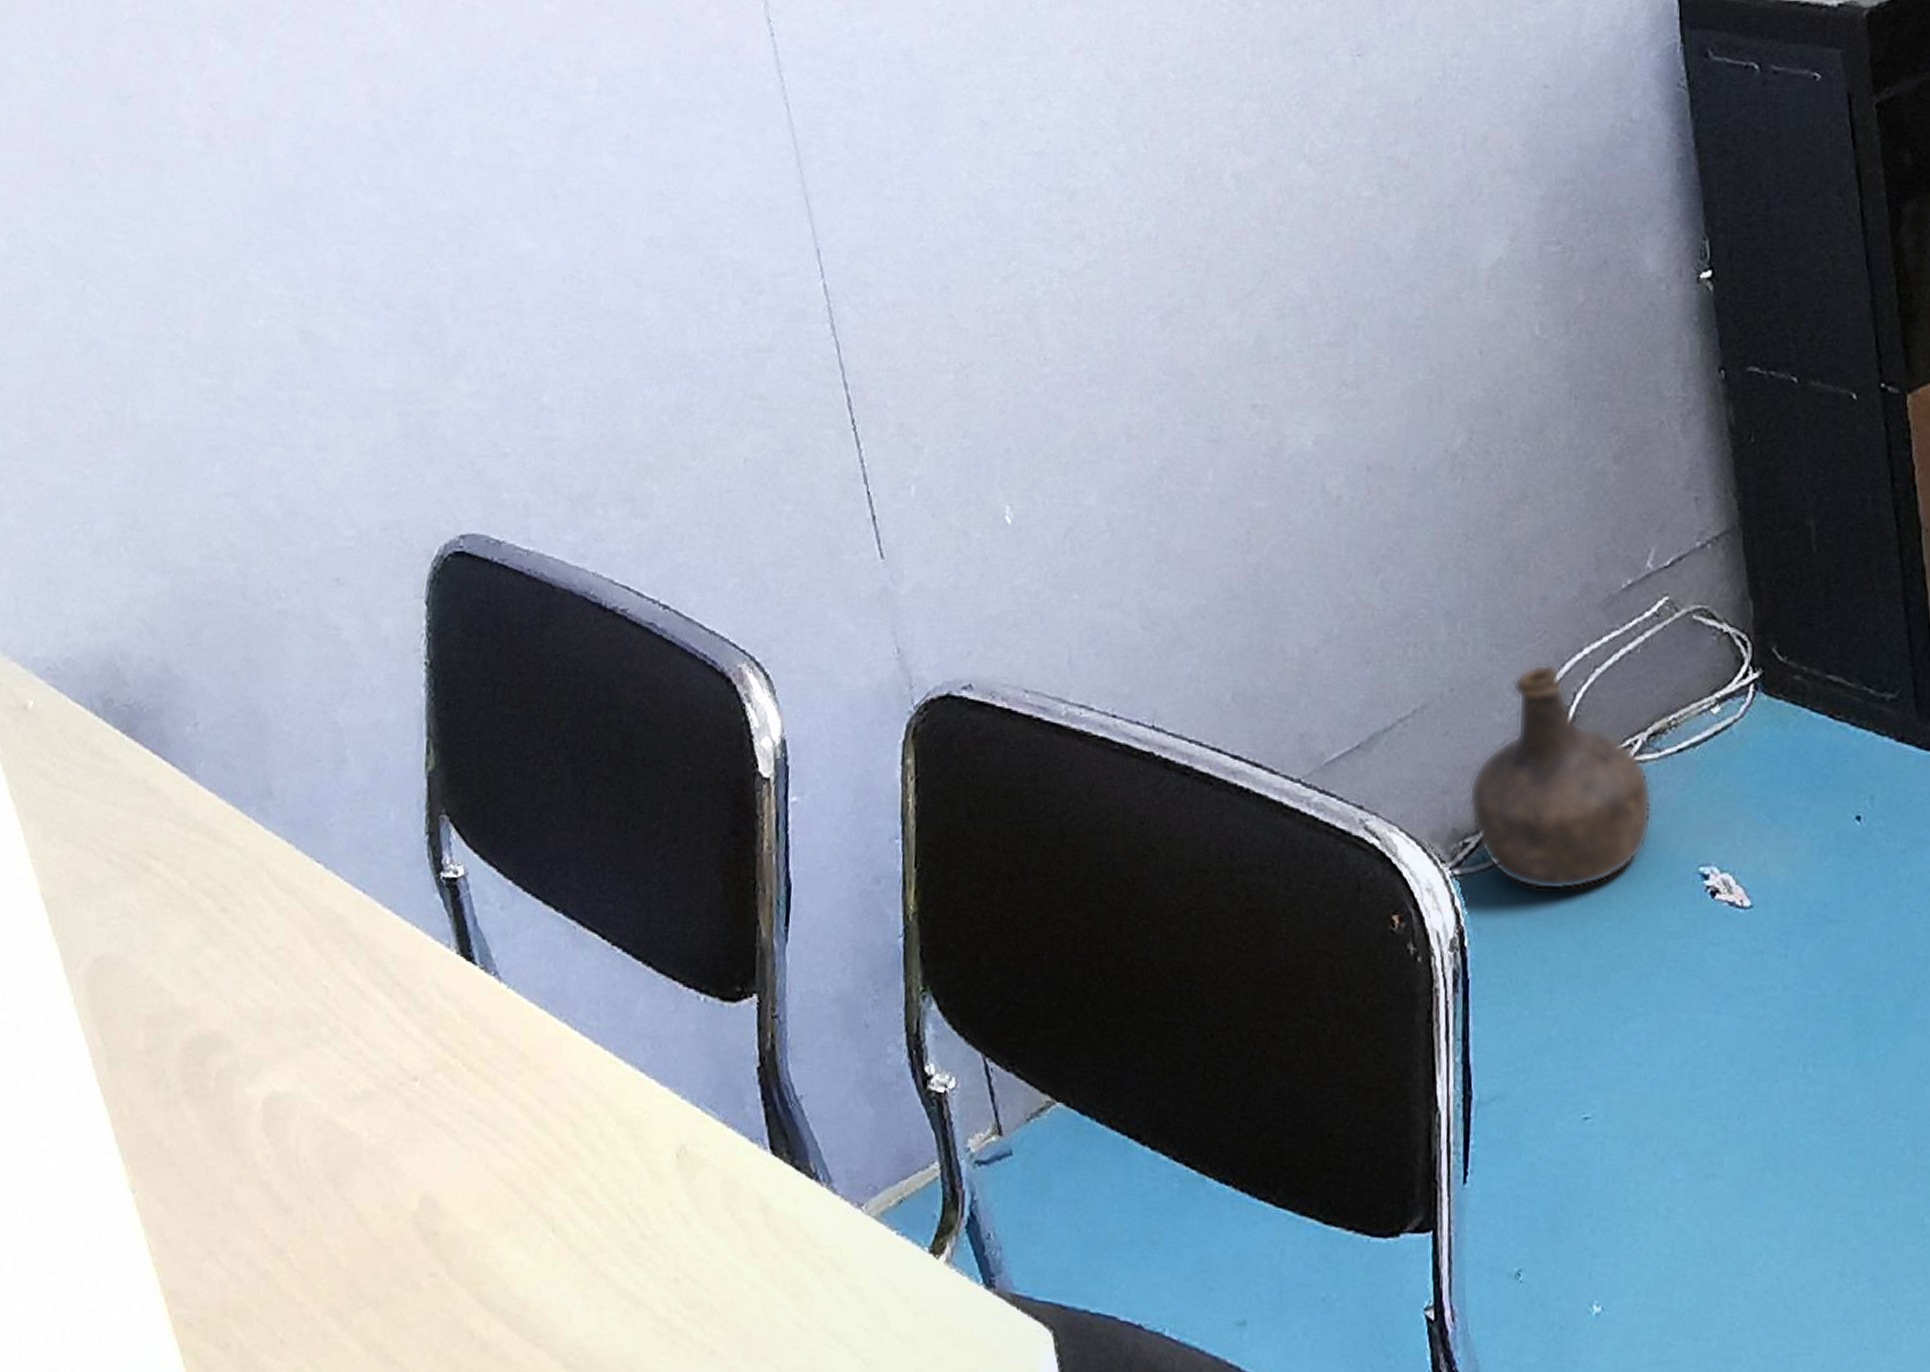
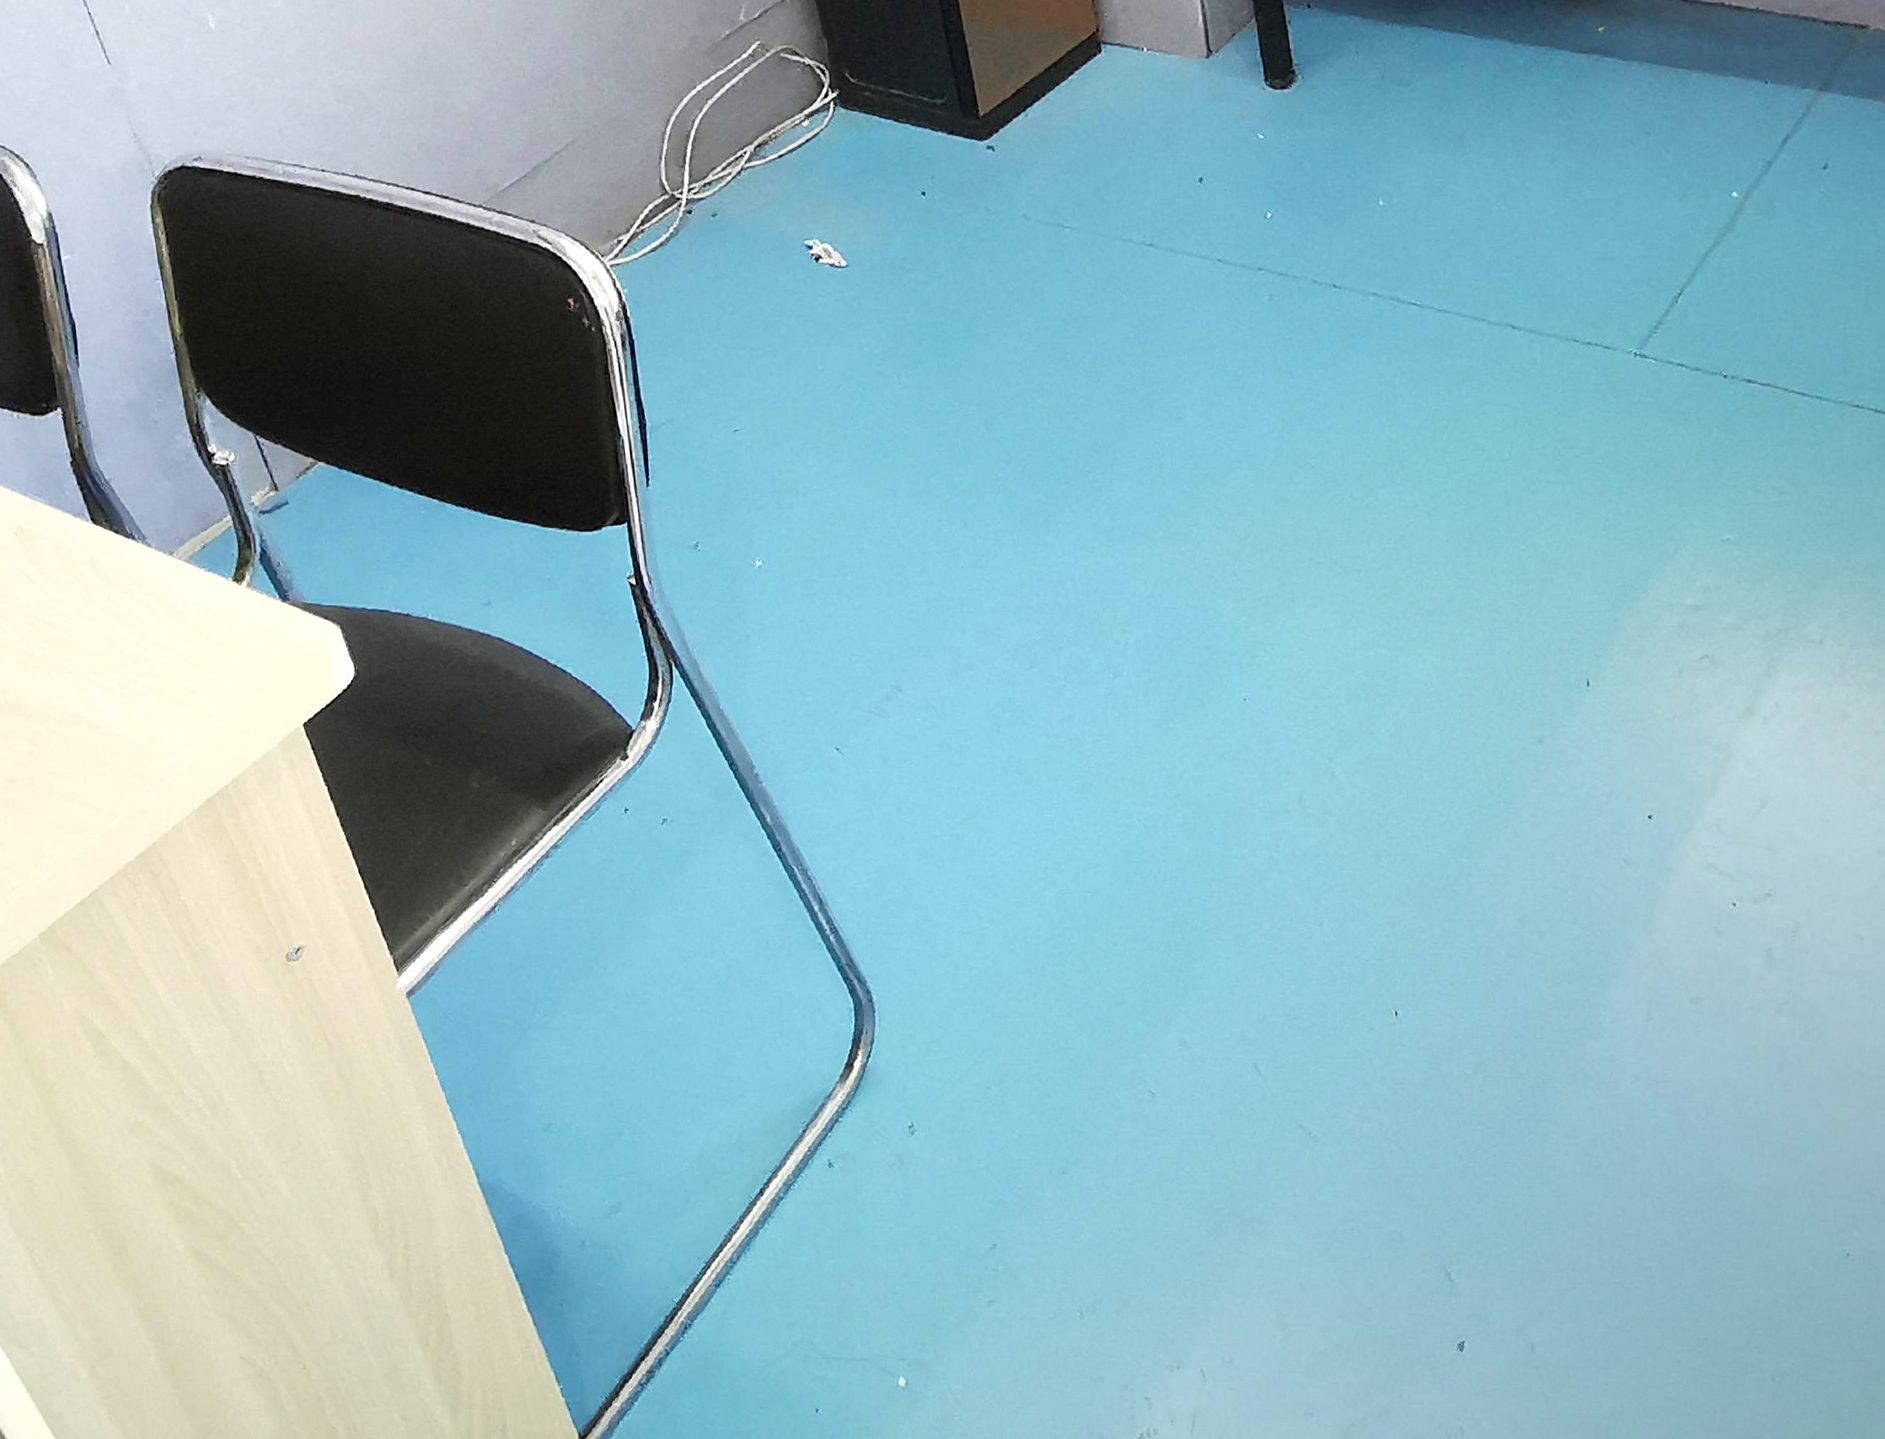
bottle: present [1469,663,1652,891] -> none [617,99,764,269]

